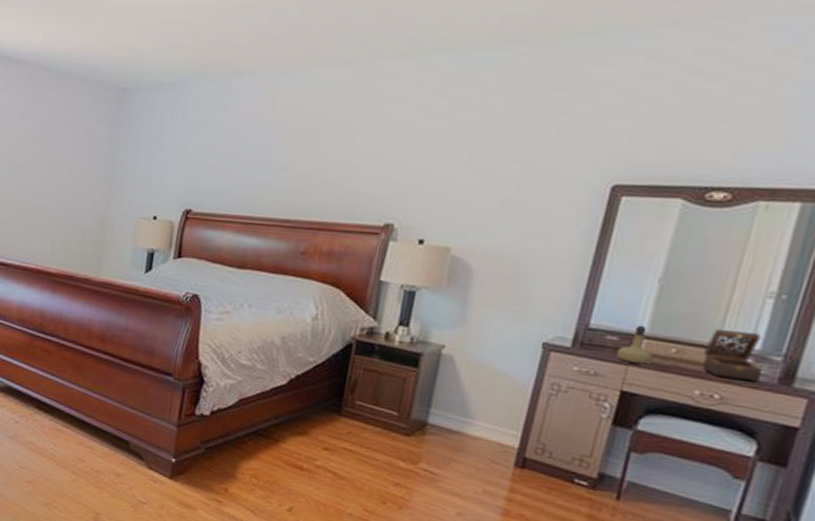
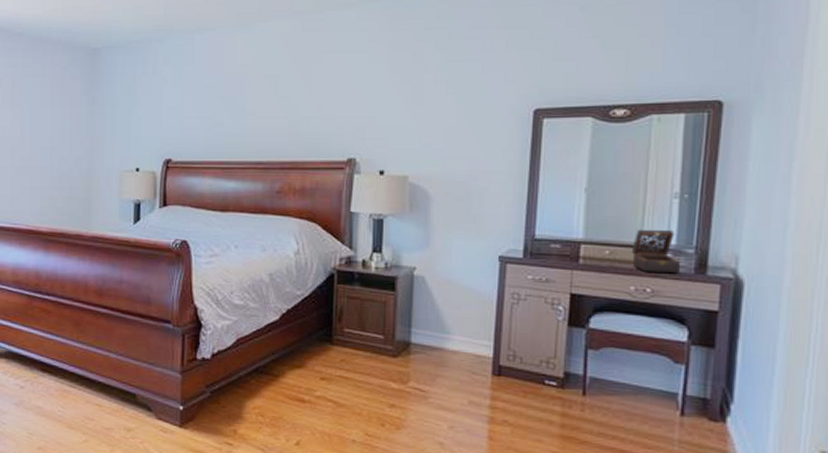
perfume bottle: present [616,325,653,365] -> none [561,232,591,267]

